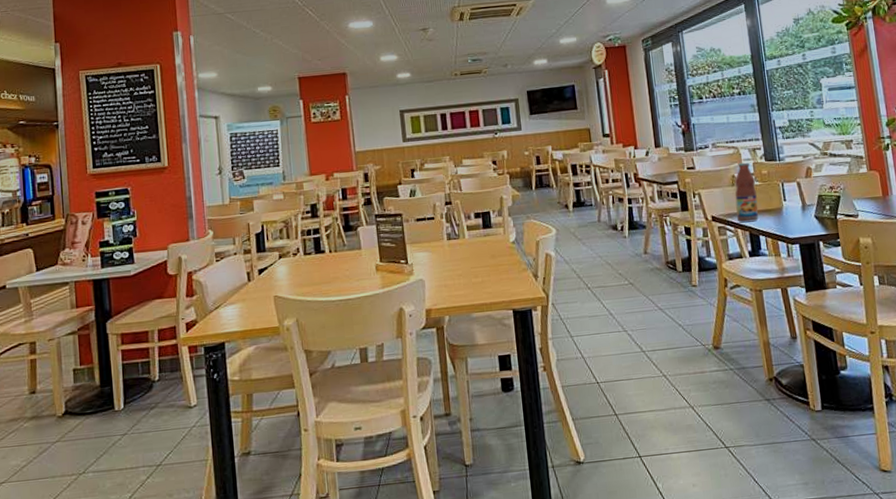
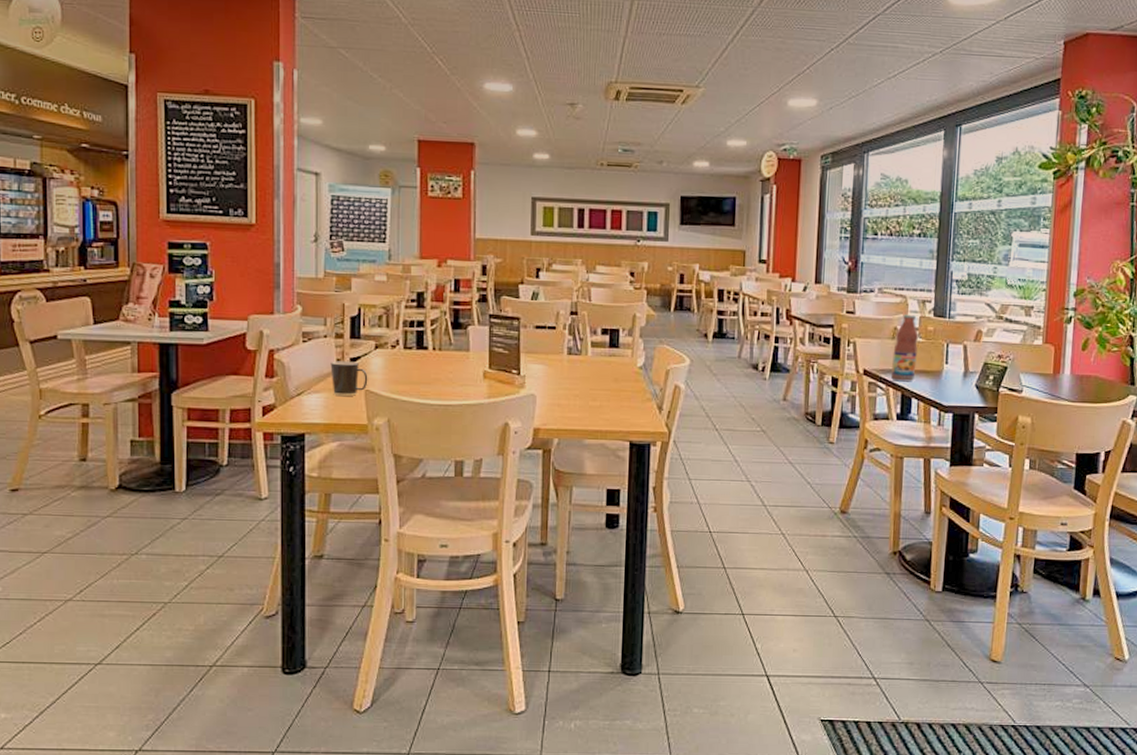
mug: none [242,272,276,305] -> present [330,361,368,397]

